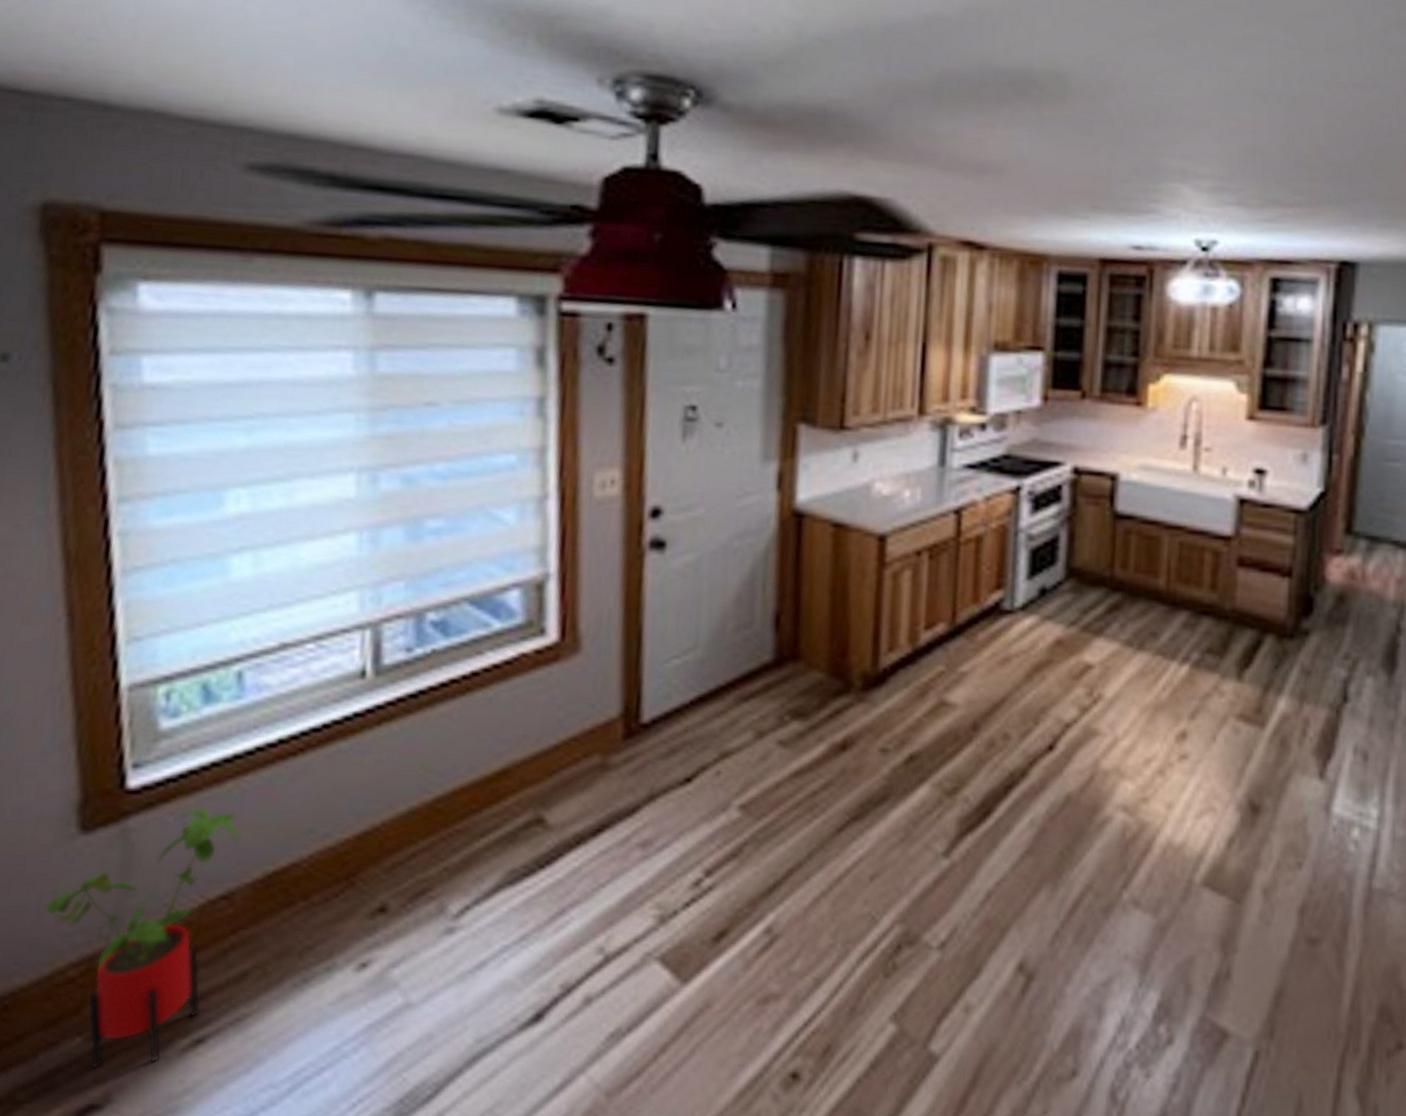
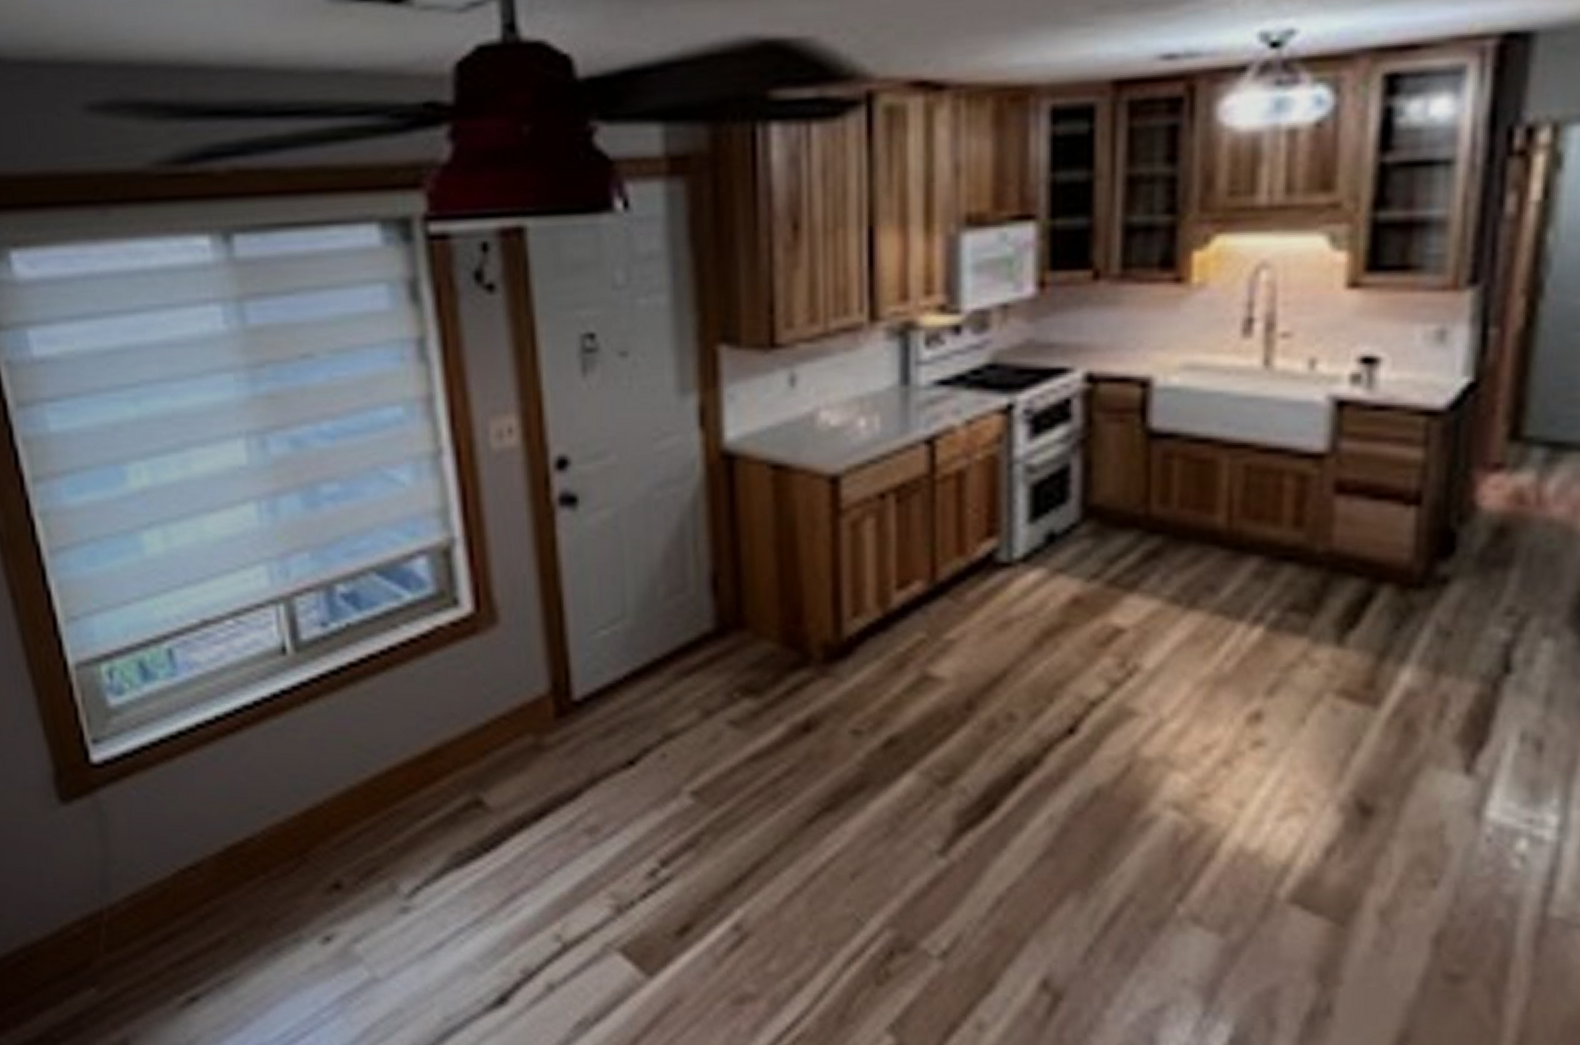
house plant: present [44,808,240,1069] -> none [43,782,196,1017]

